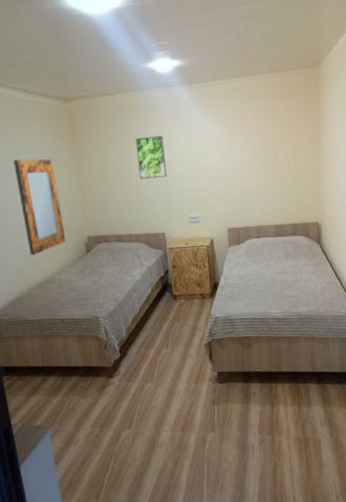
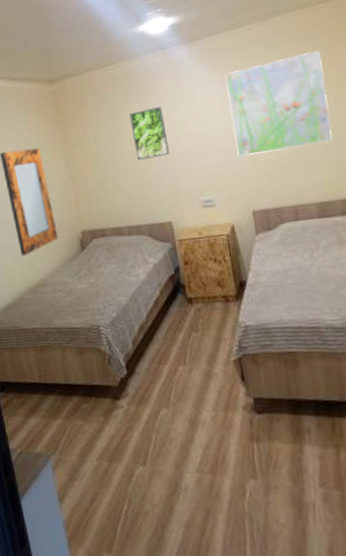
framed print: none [215,107,289,185] -> present [225,51,333,157]

